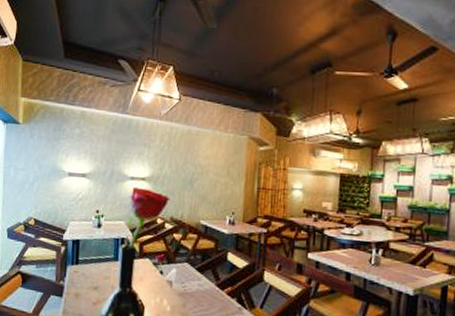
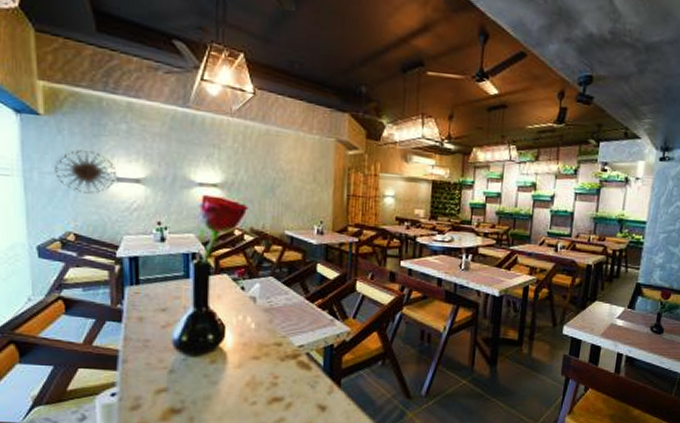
wall art: none [25,150,69,186] -> present [55,150,117,194]

